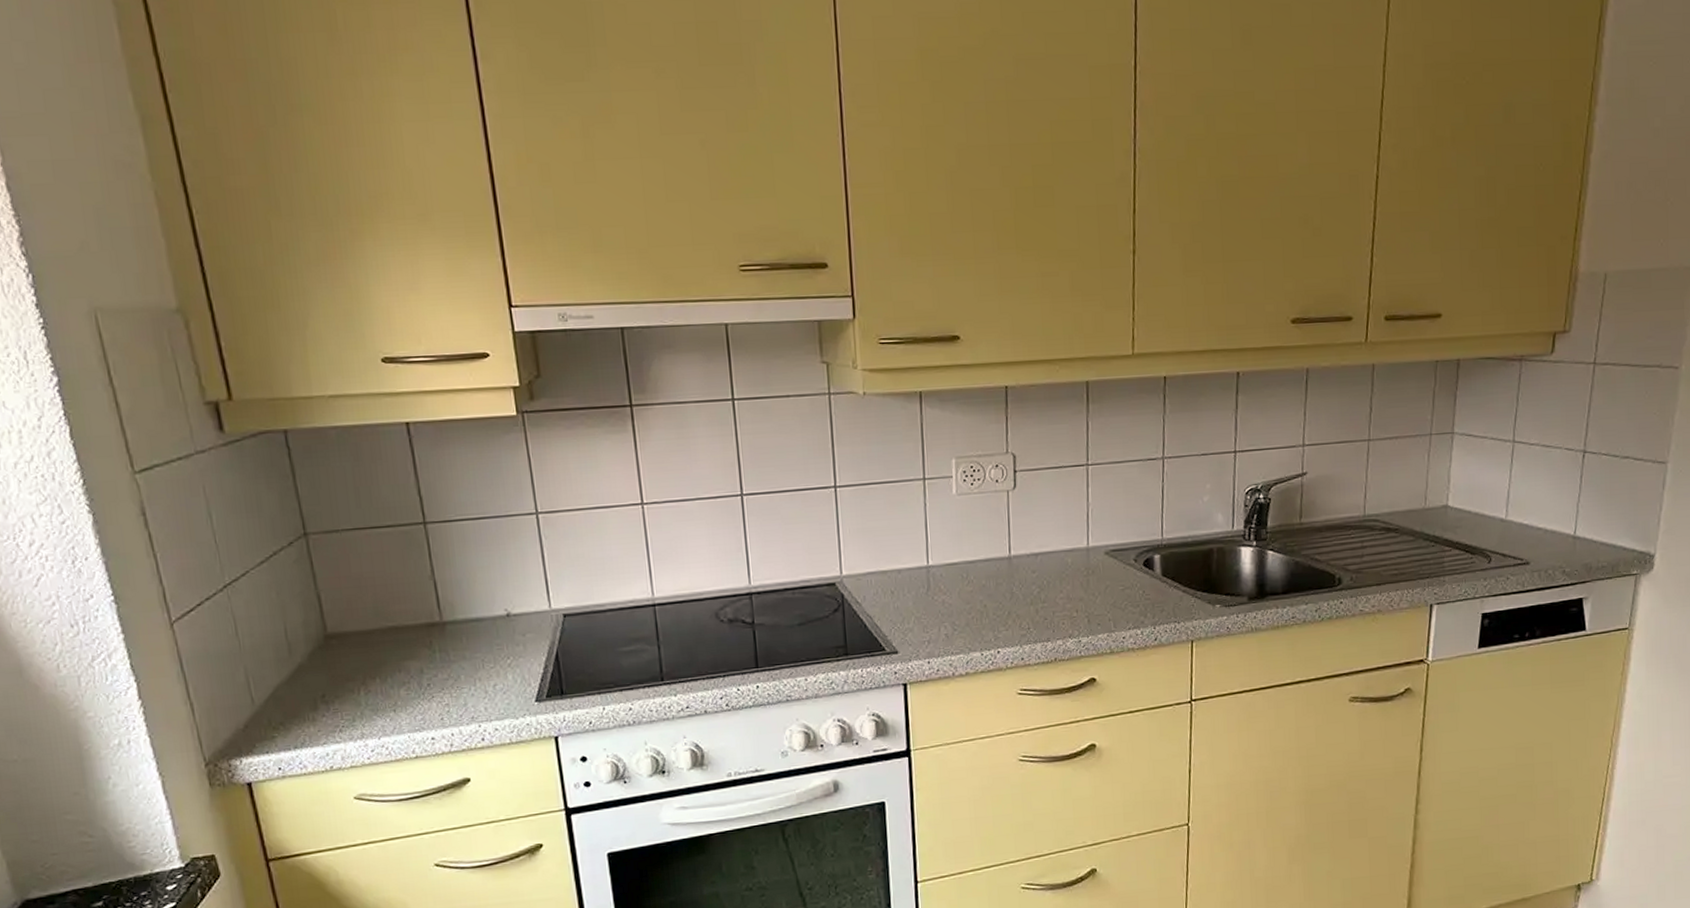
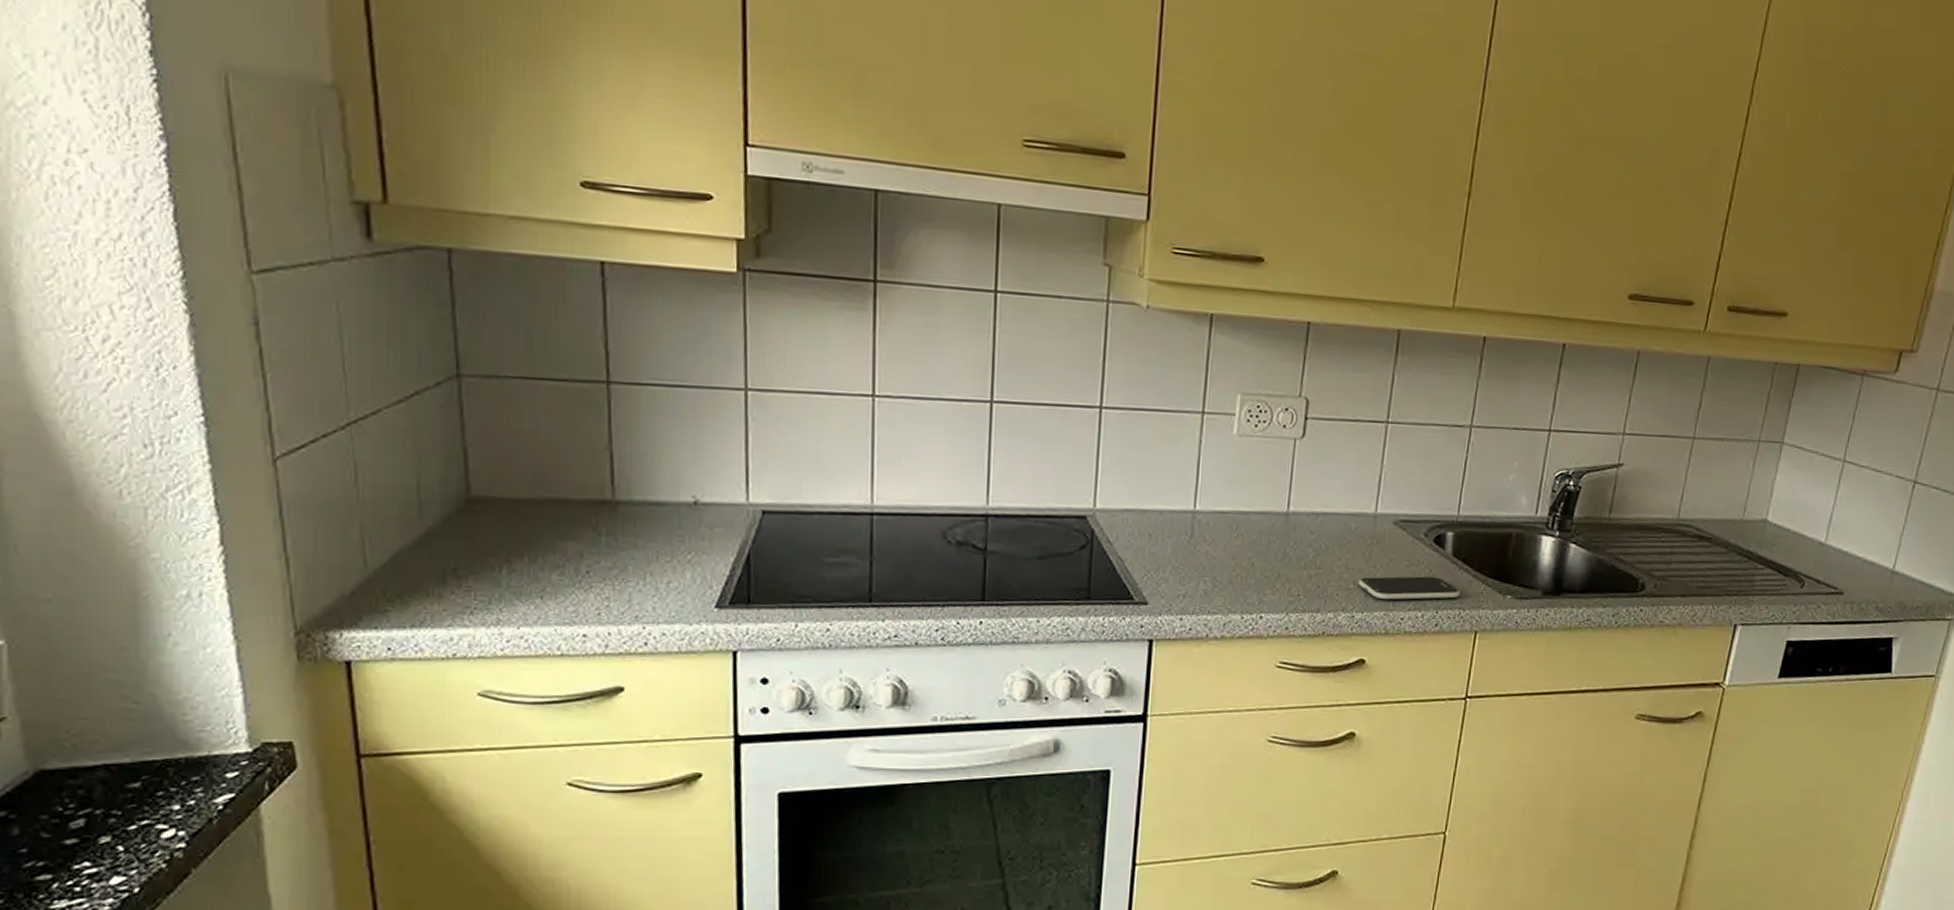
smartphone: none [1080,596,1174,623] -> present [1358,576,1460,600]

